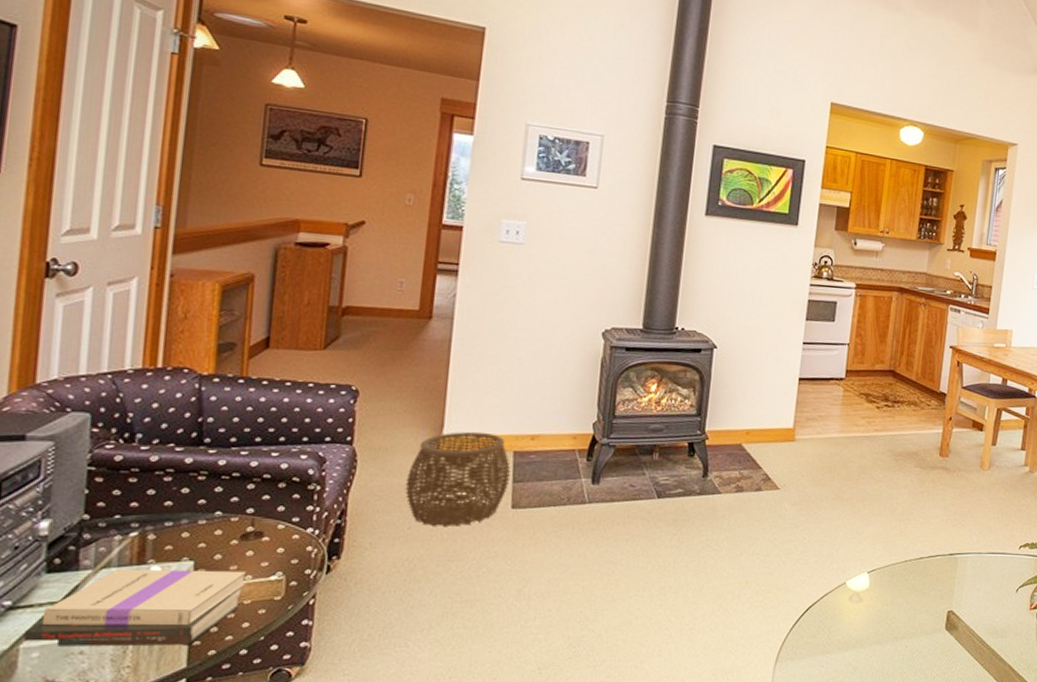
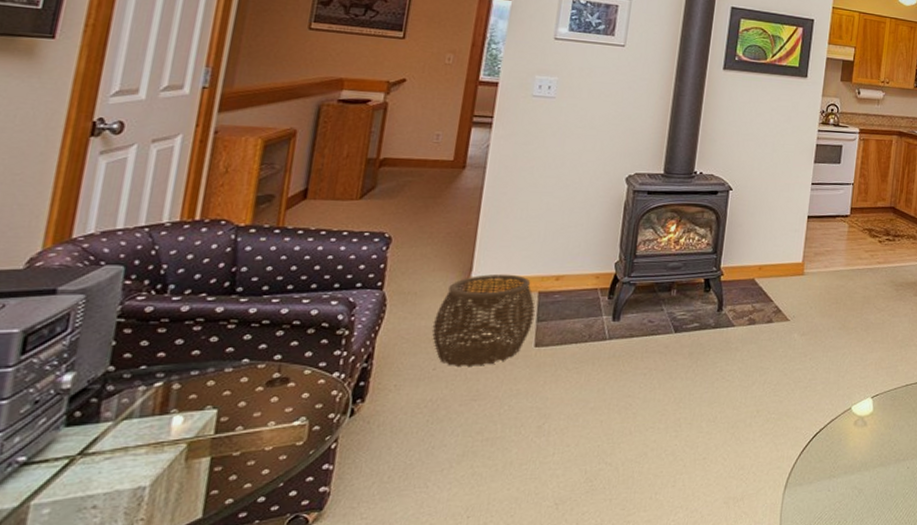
books: present [23,569,247,647] -> none [34,417,270,501]

